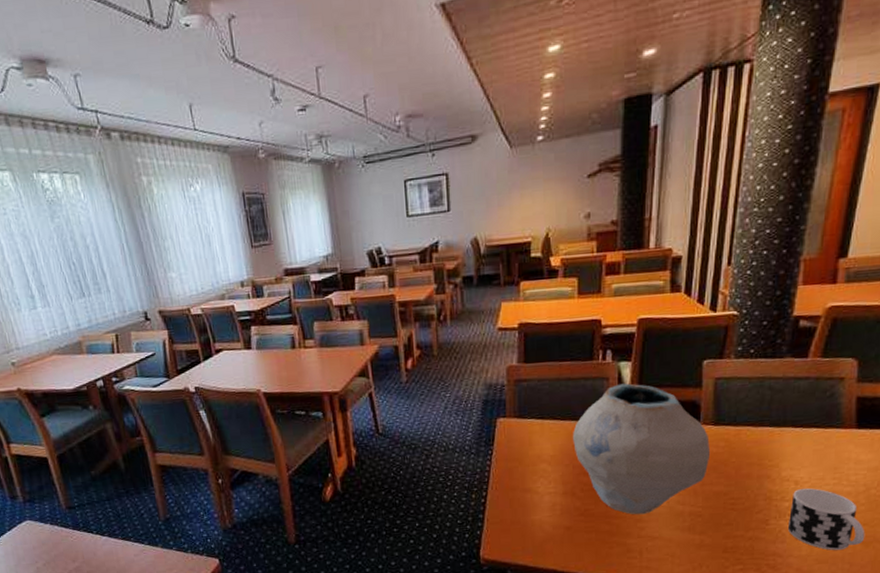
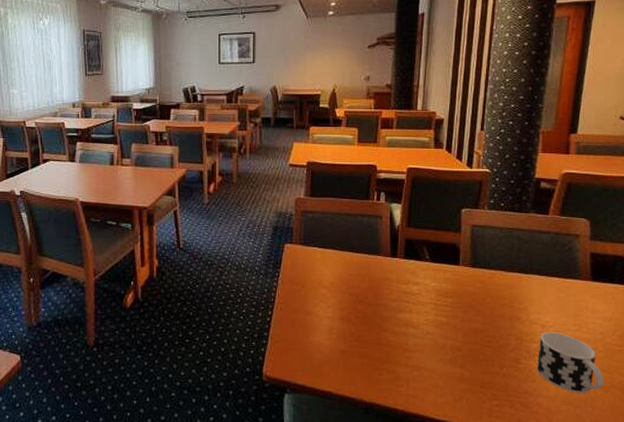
vase: present [573,383,711,515] -> none [350,223,469,345]

